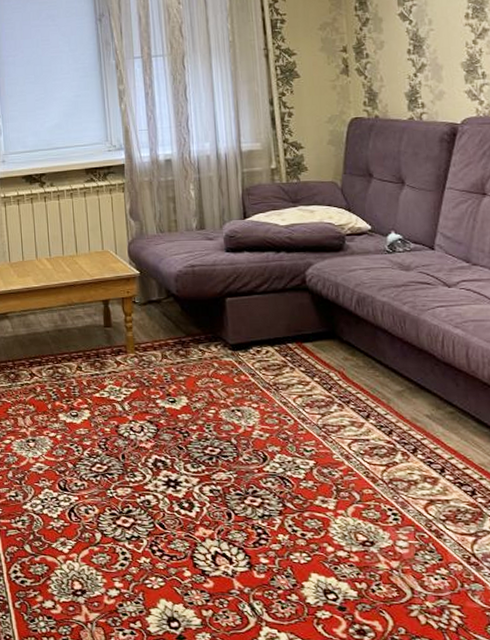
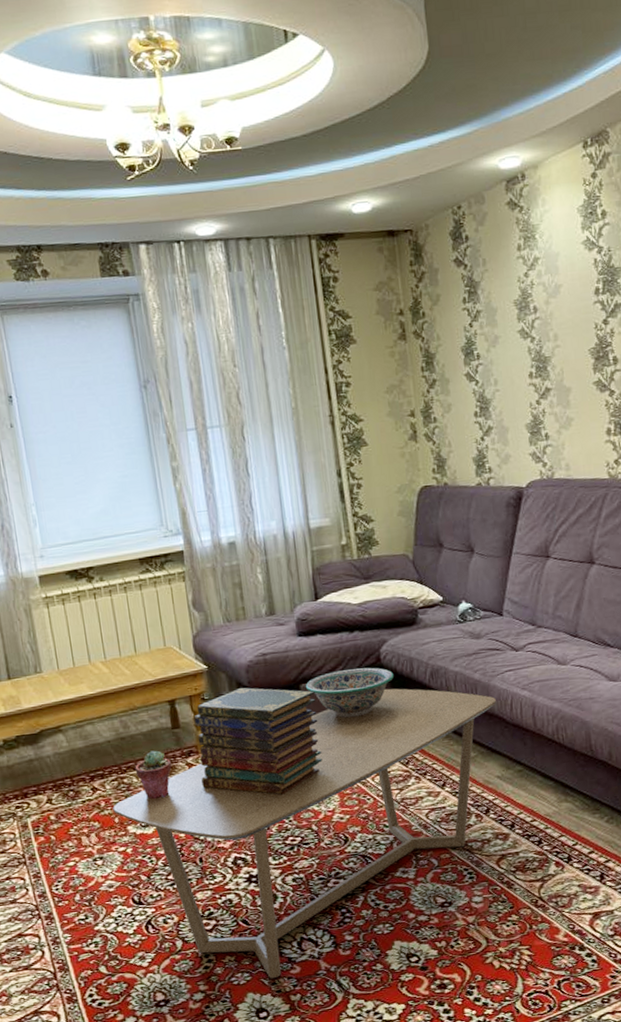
coffee table: none [47,311,426,589] -> present [113,688,496,979]
potted succulent: none [69,345,102,392] -> present [135,750,172,800]
book stack: none [125,295,244,404] -> present [194,687,322,795]
decorative bowl: none [230,287,318,336] -> present [305,667,394,718]

